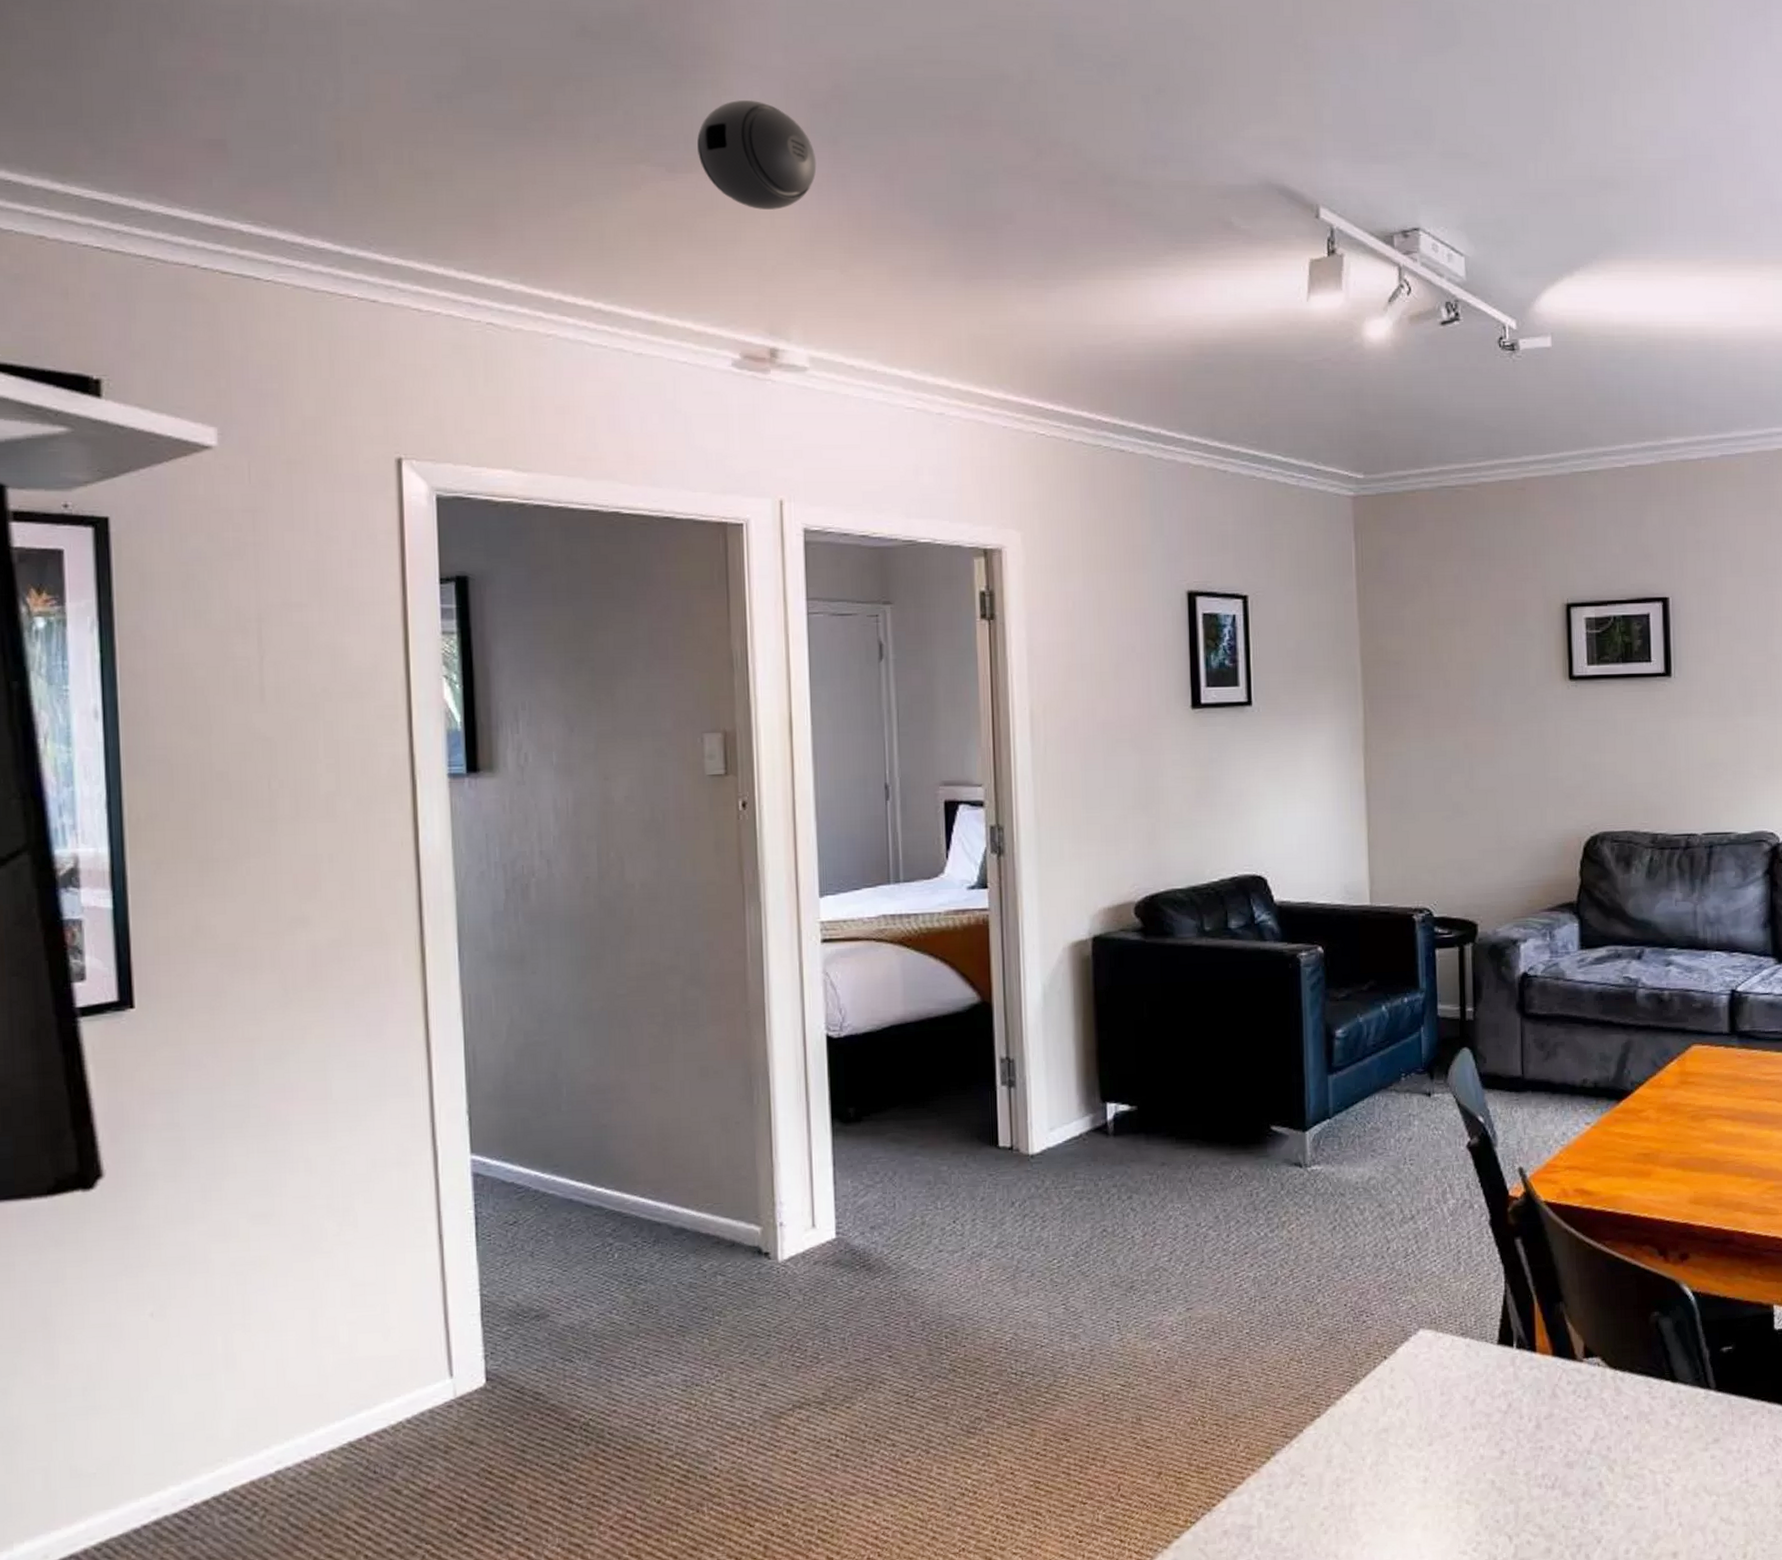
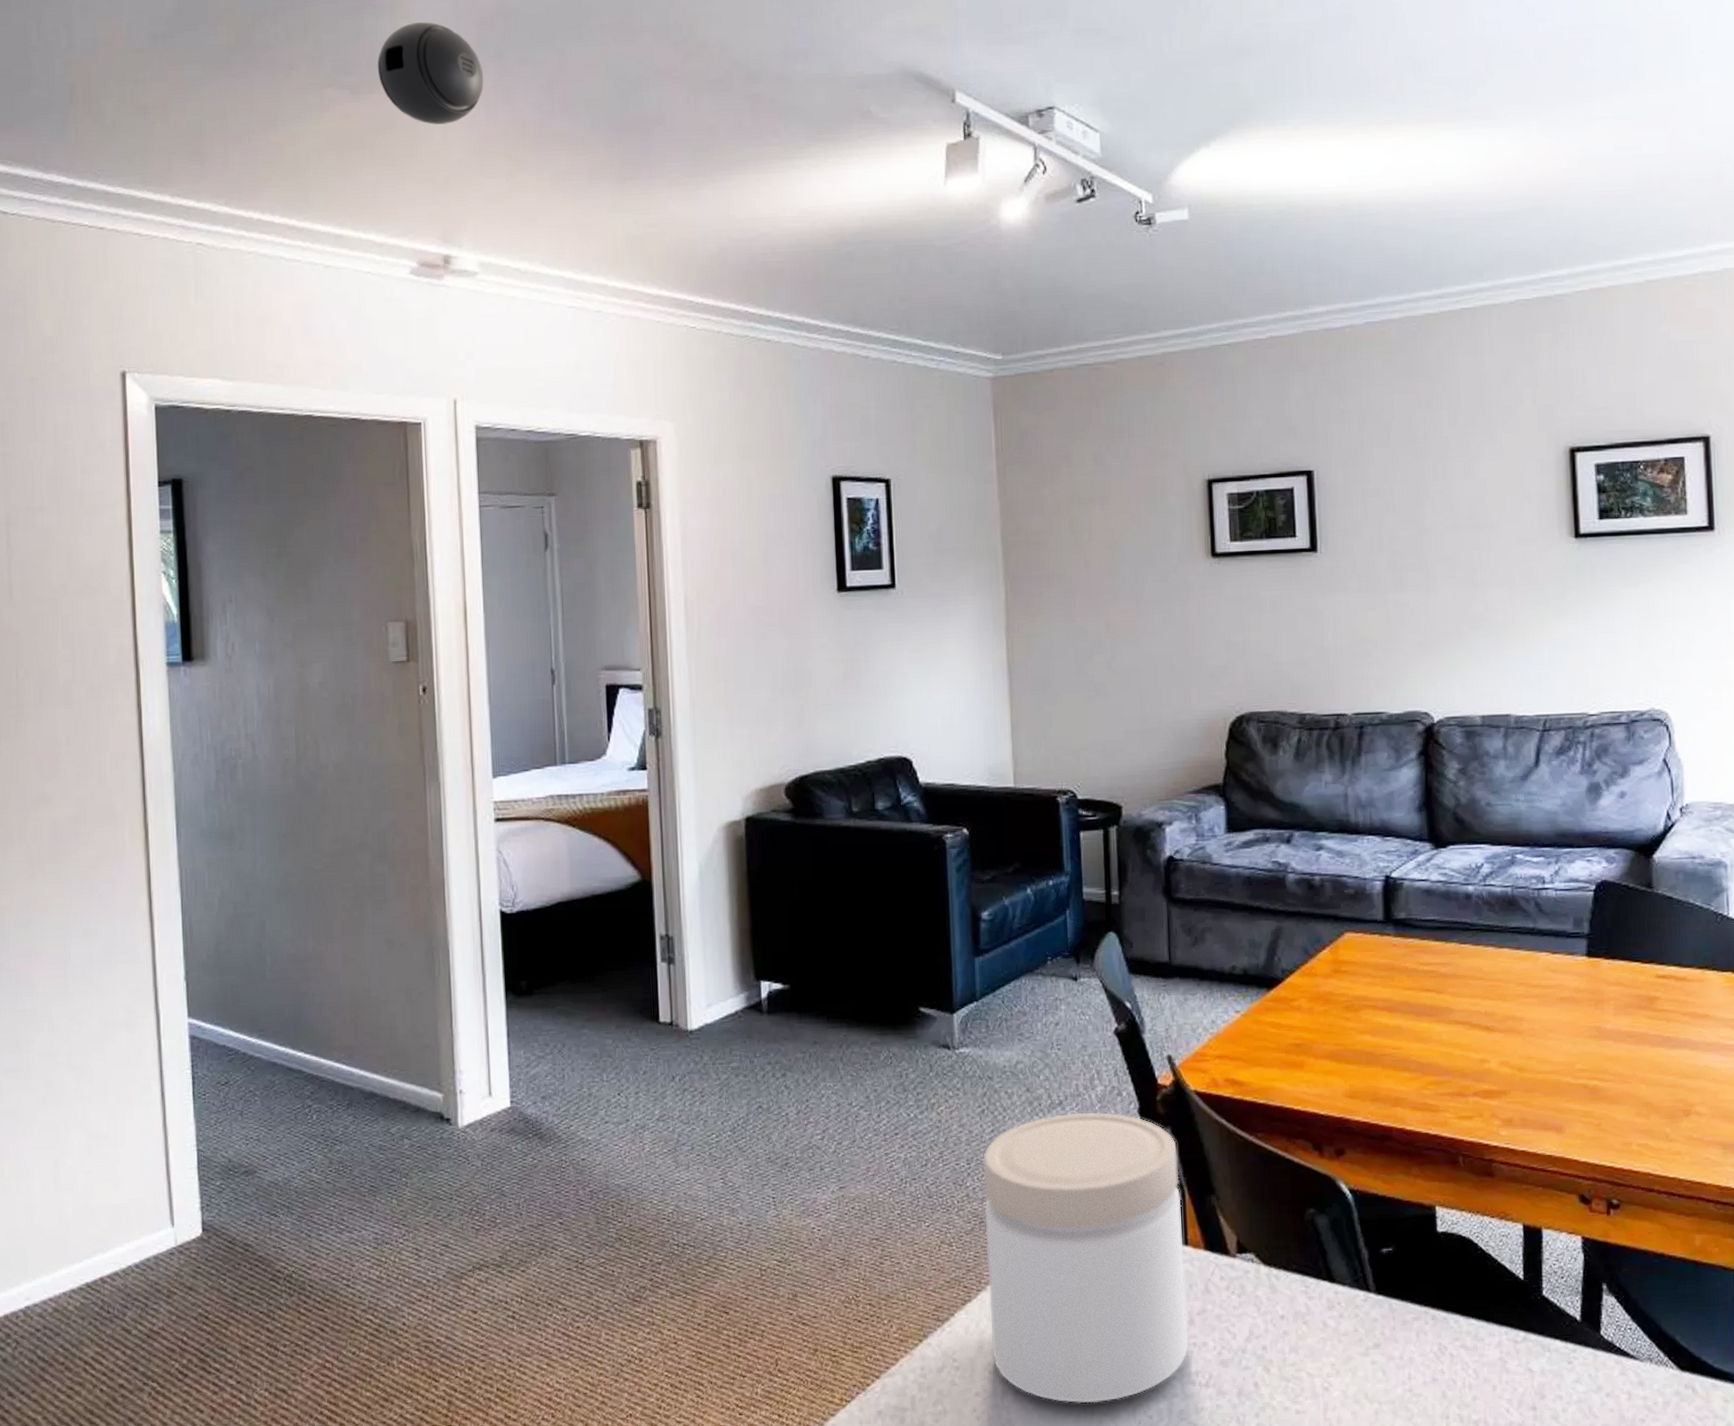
jar: none [1333,1225,1535,1512] -> present [982,1112,1188,1404]

